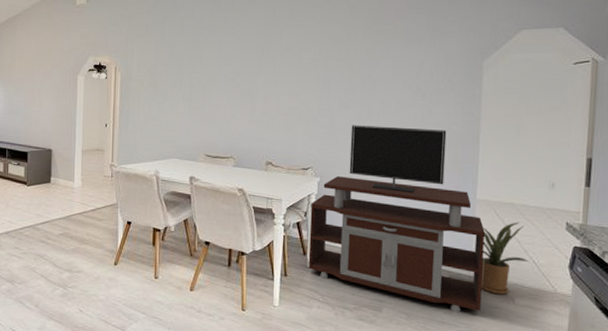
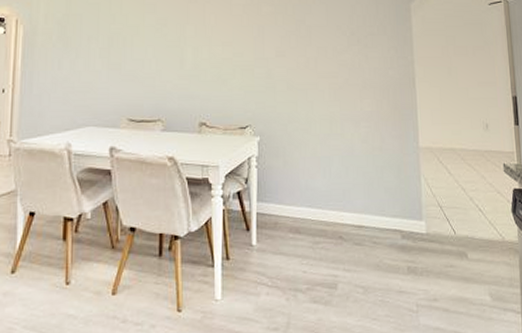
tv stand: present [308,125,485,313] -> none [252,74,436,278]
house plant: present [473,222,529,295] -> none [422,168,475,251]

